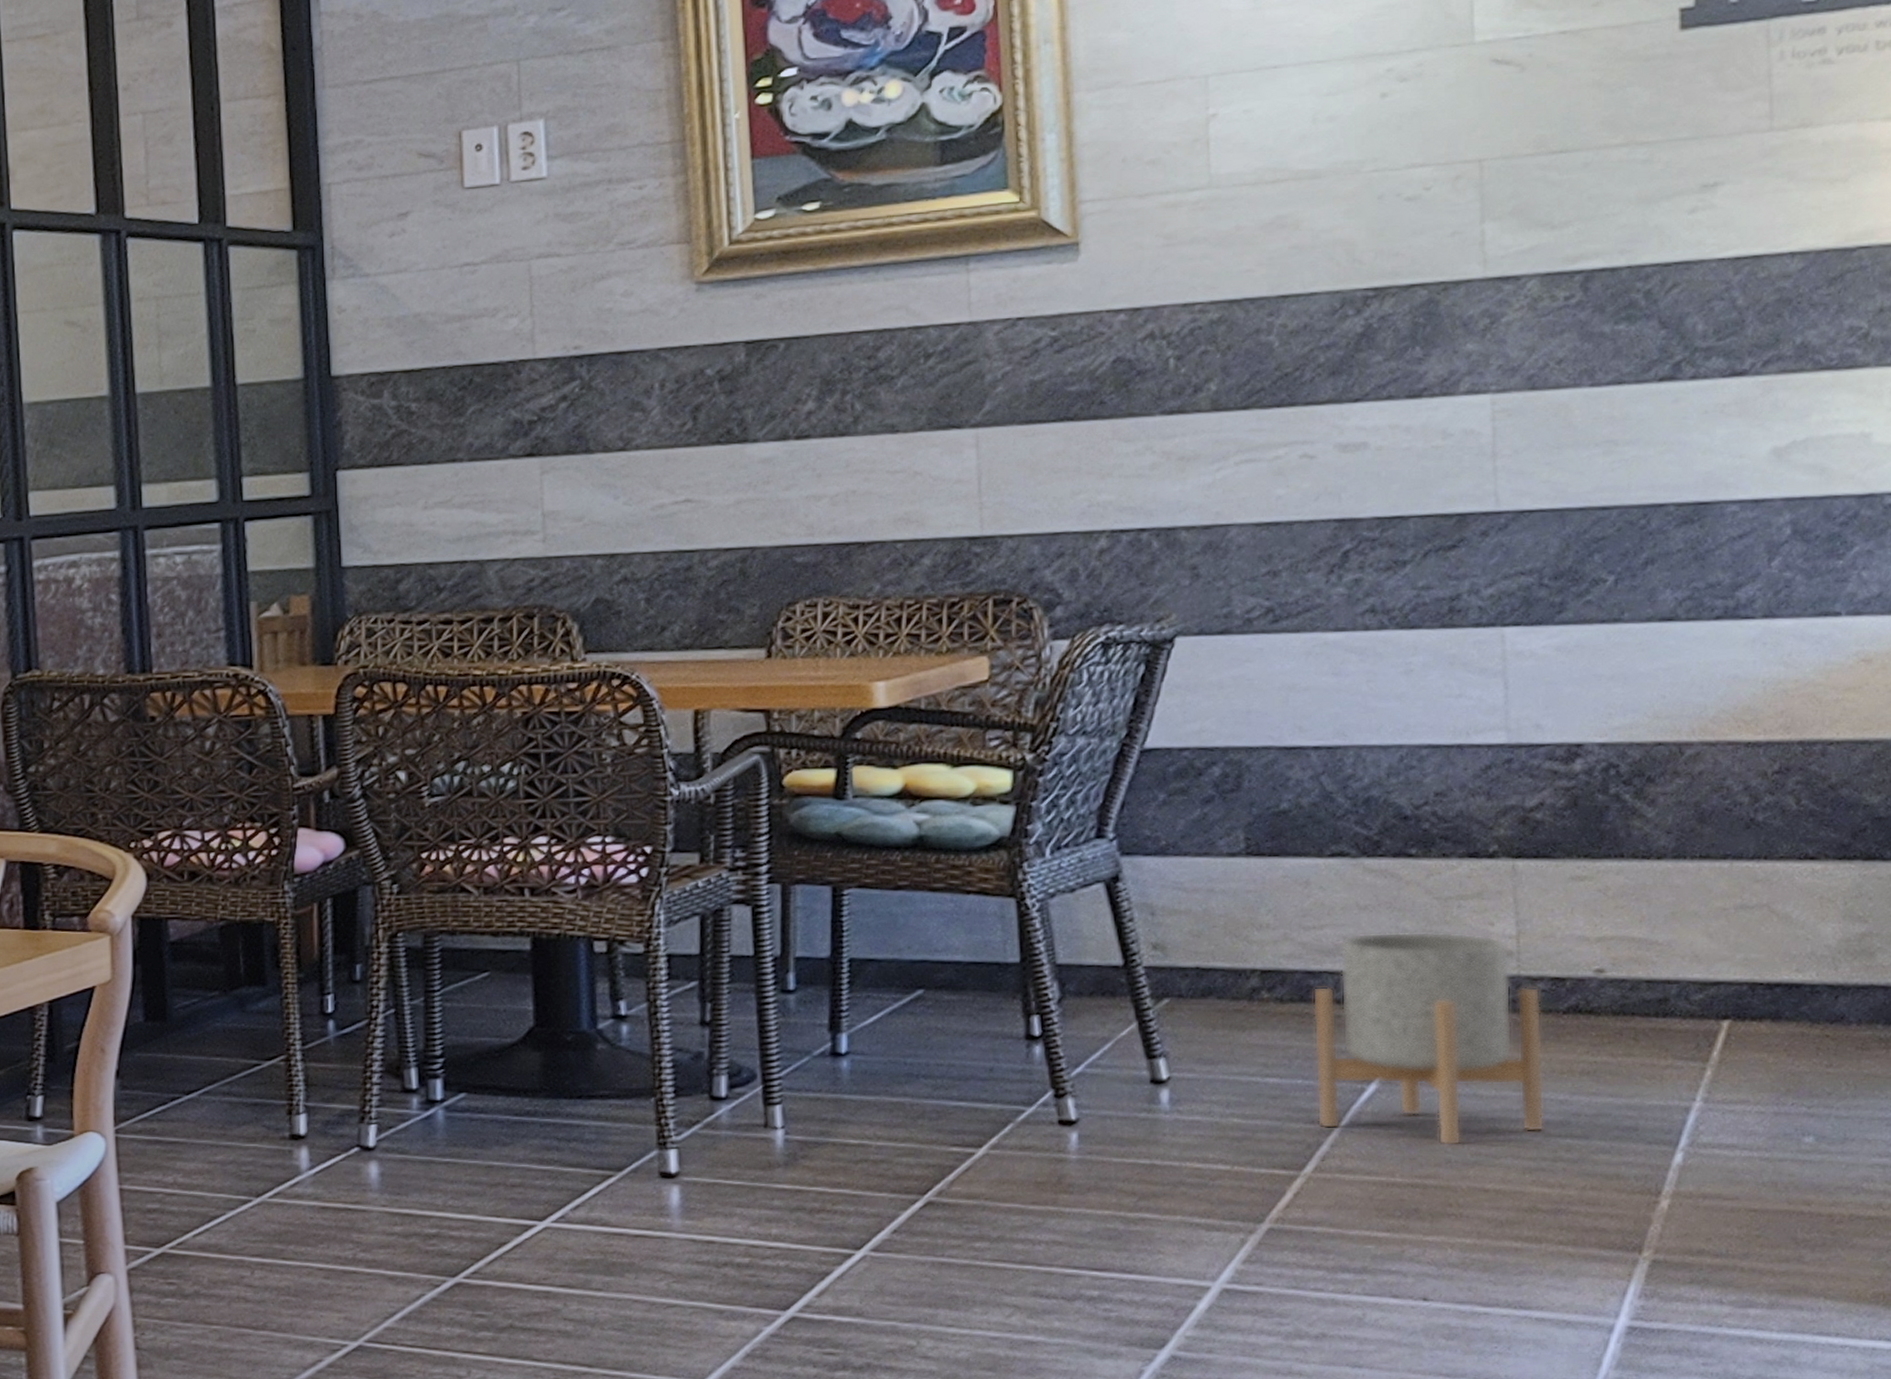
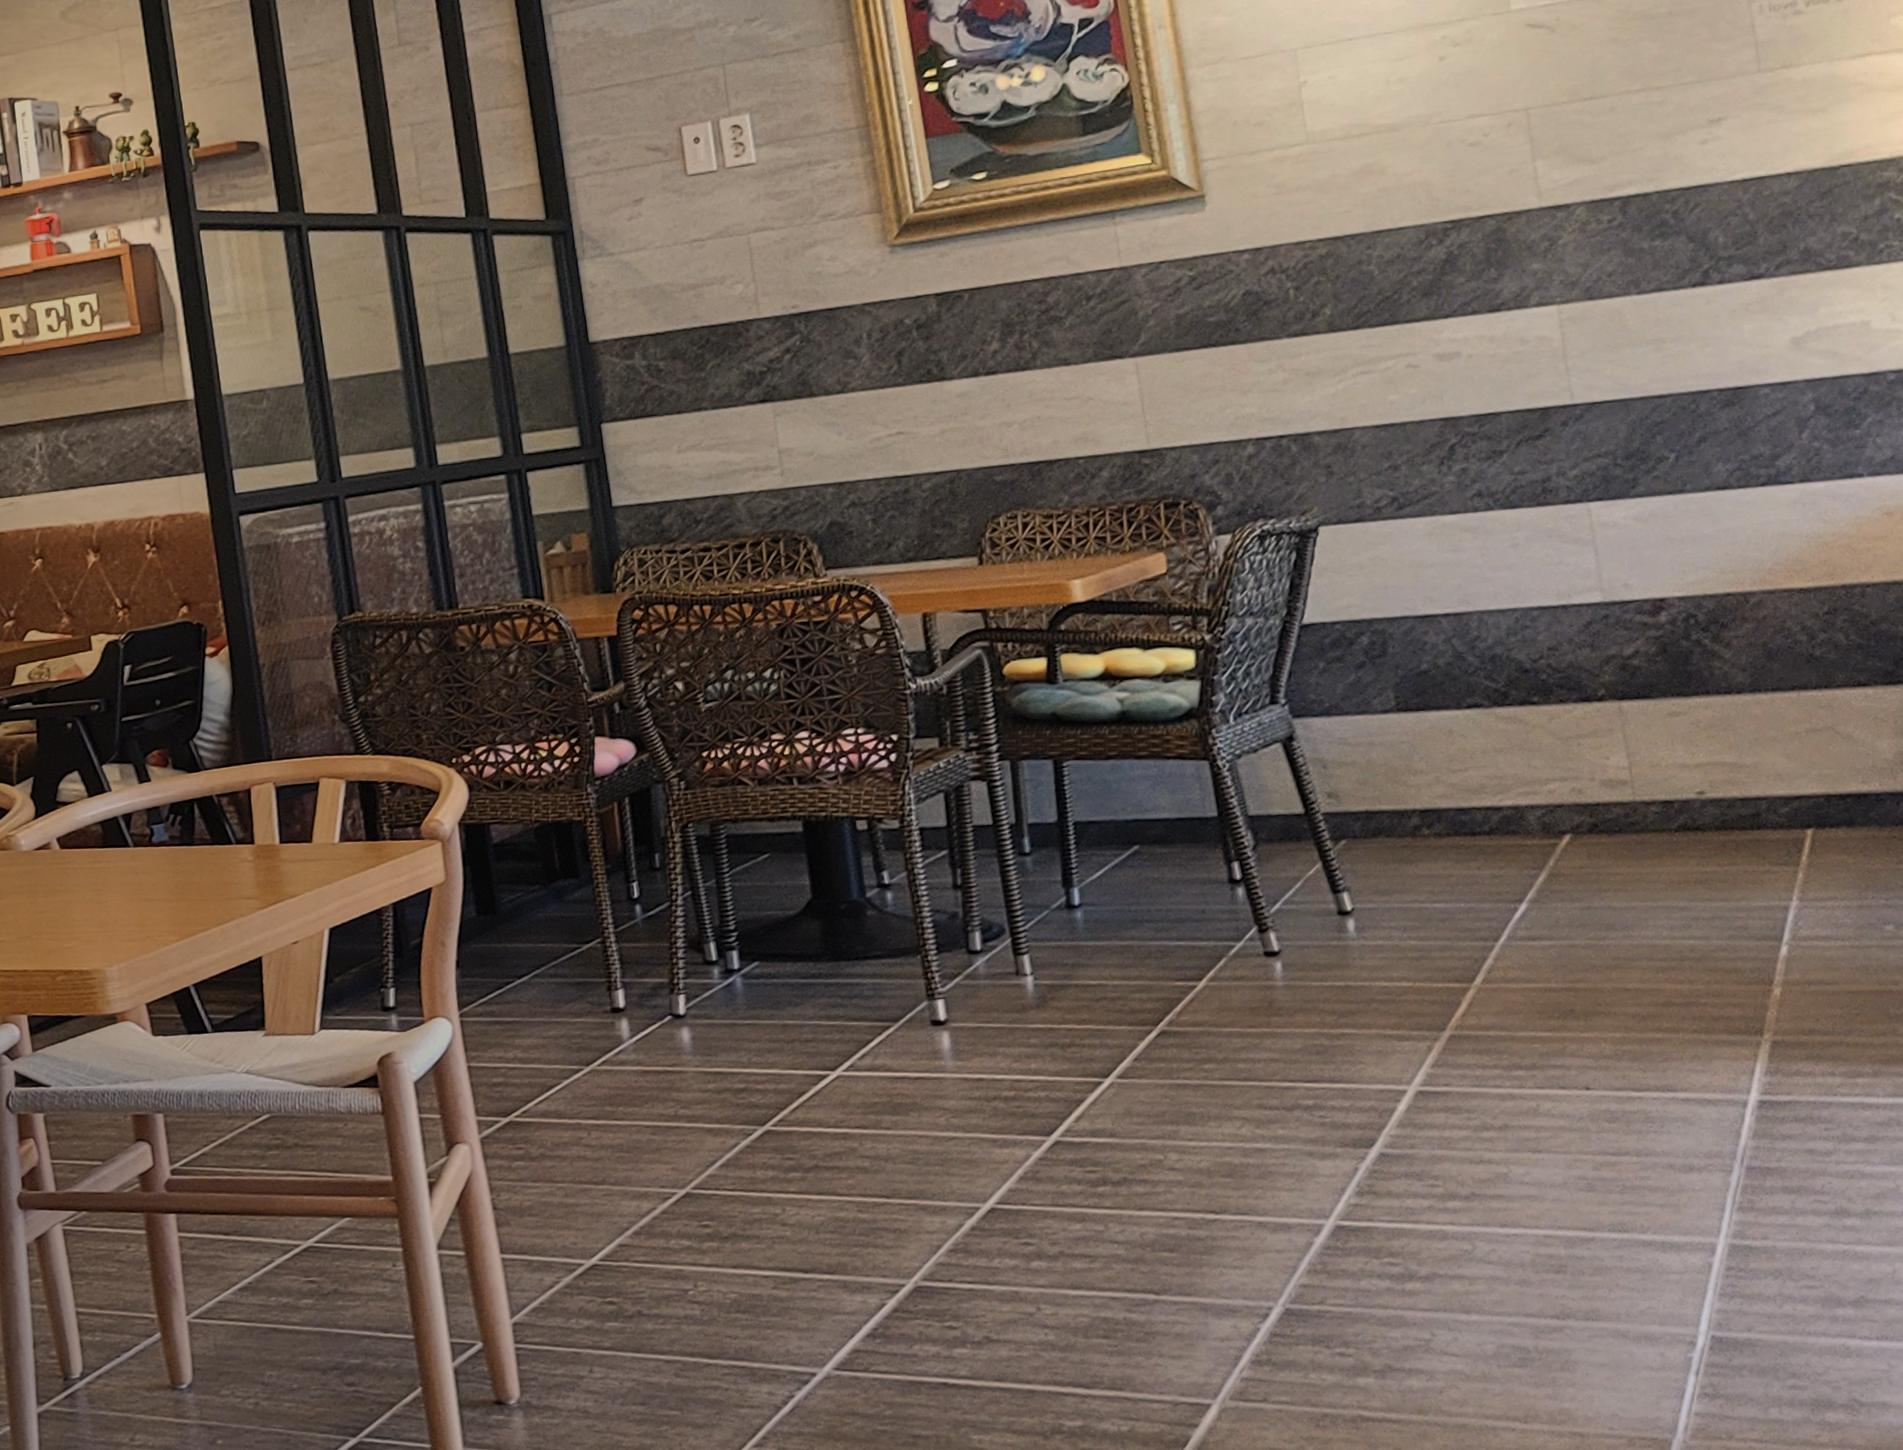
planter: present [1312,931,1546,1147] -> none [1464,767,1671,954]

